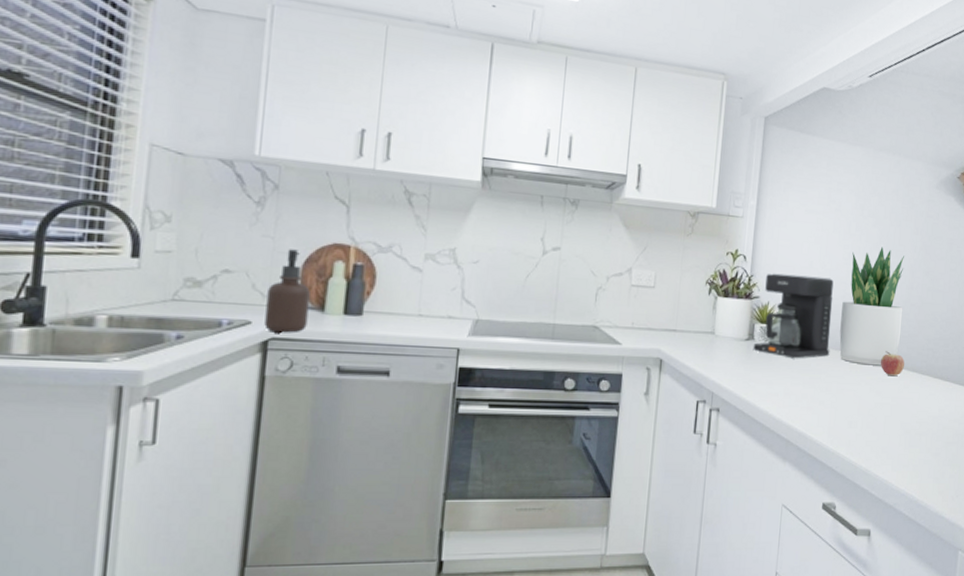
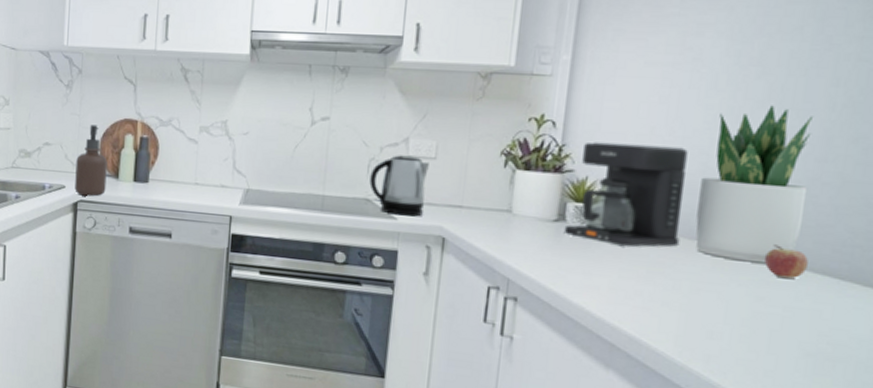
kettle: none [597,284,649,341] -> present [369,155,429,216]

